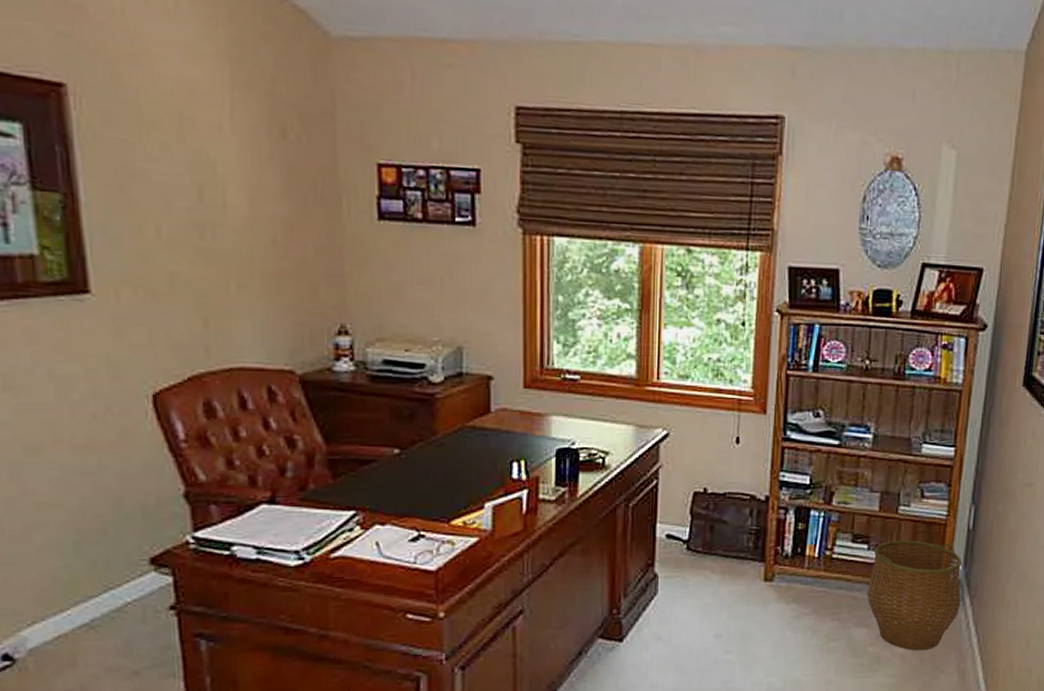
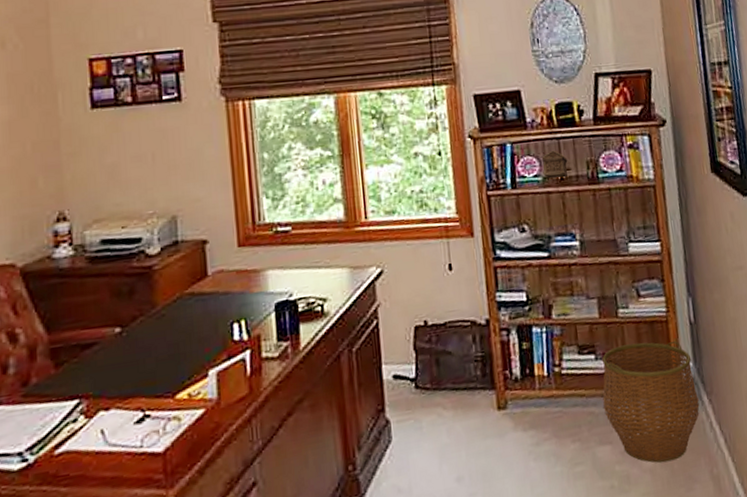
decorative box: none [848,338,876,369] -> present [541,150,569,179]

